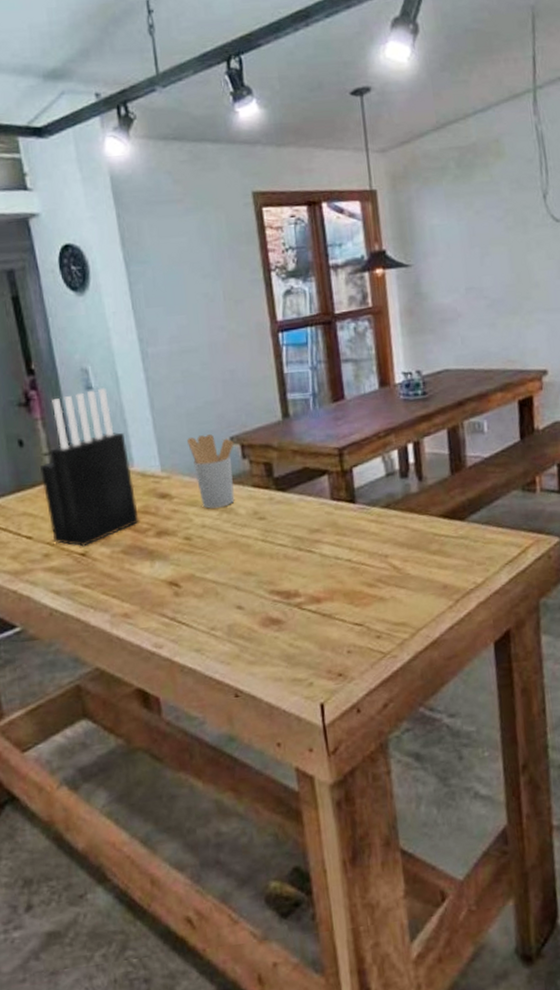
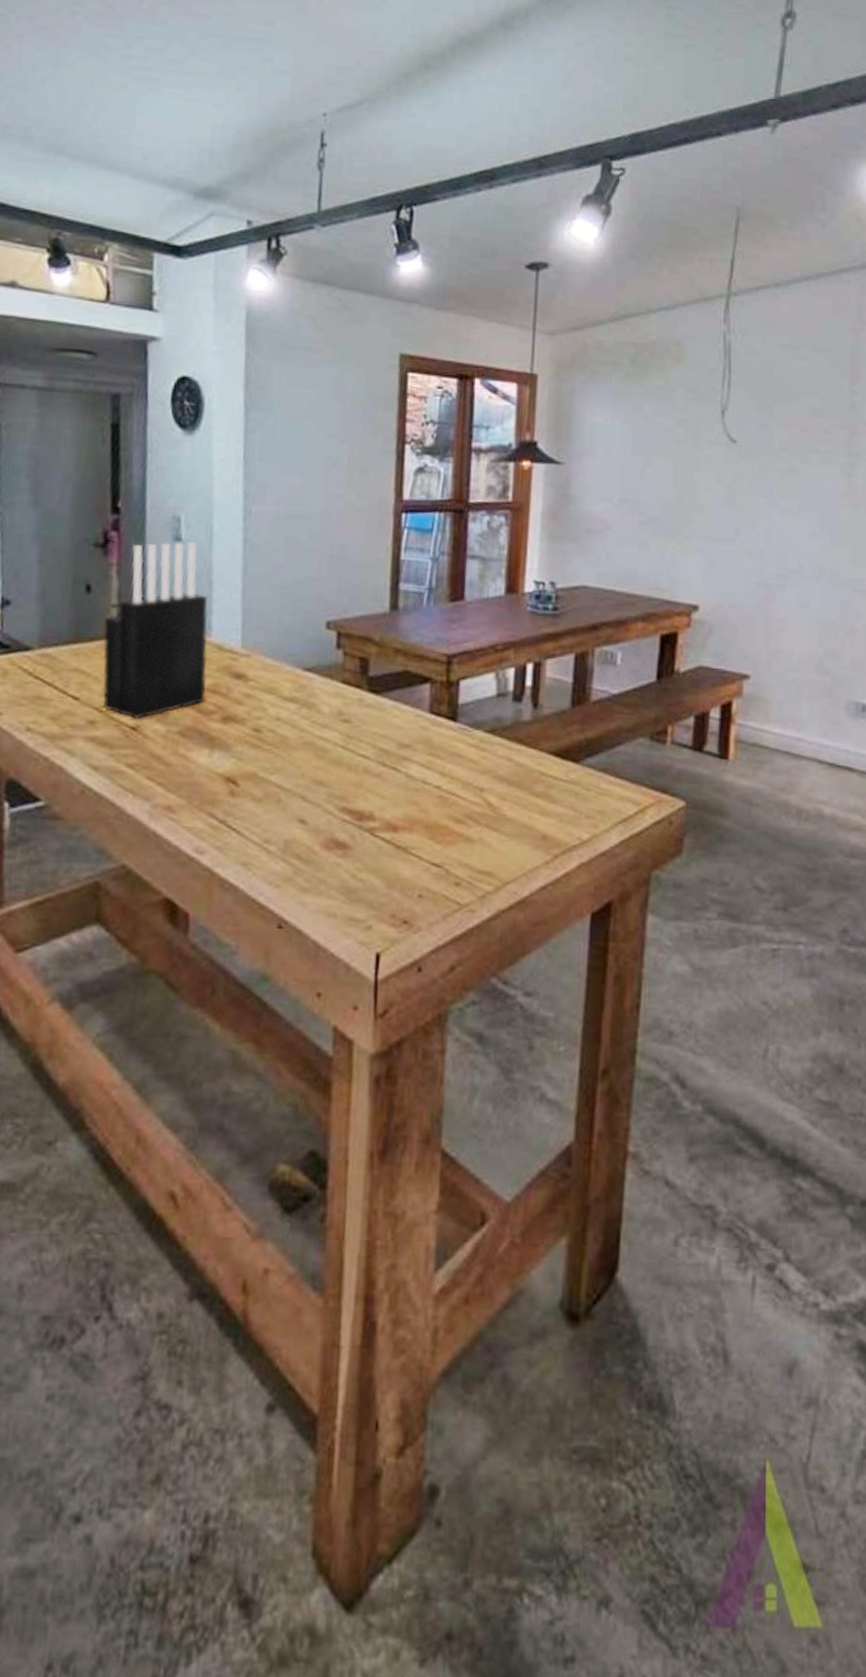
utensil holder: present [187,434,235,509] -> none [277,614,330,701]

